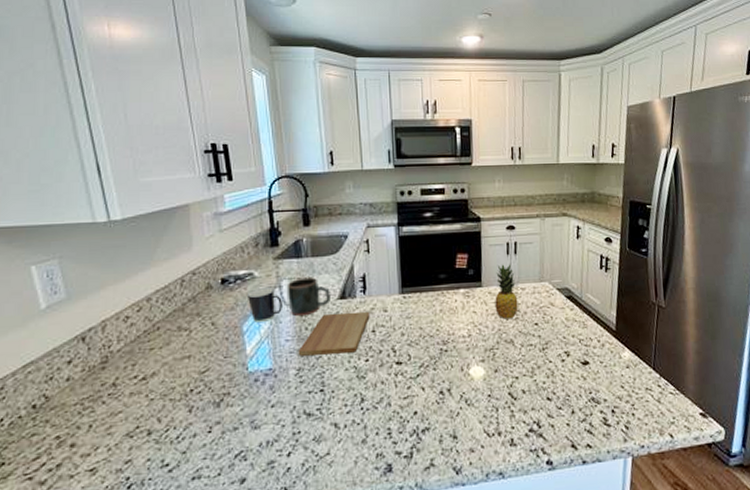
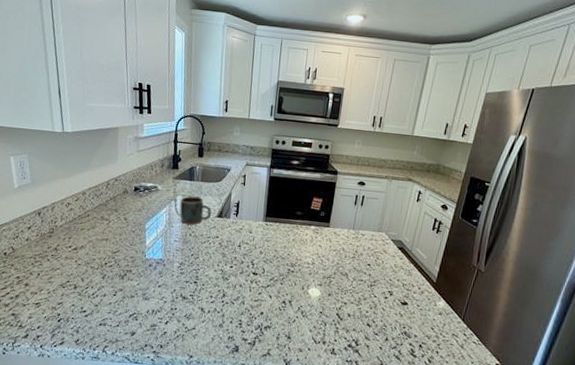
mug: present [246,288,282,322] -> none [151,199,176,224]
cutting board: present [298,311,370,356] -> none [182,226,239,259]
fruit: present [495,264,519,319] -> none [337,211,358,257]

